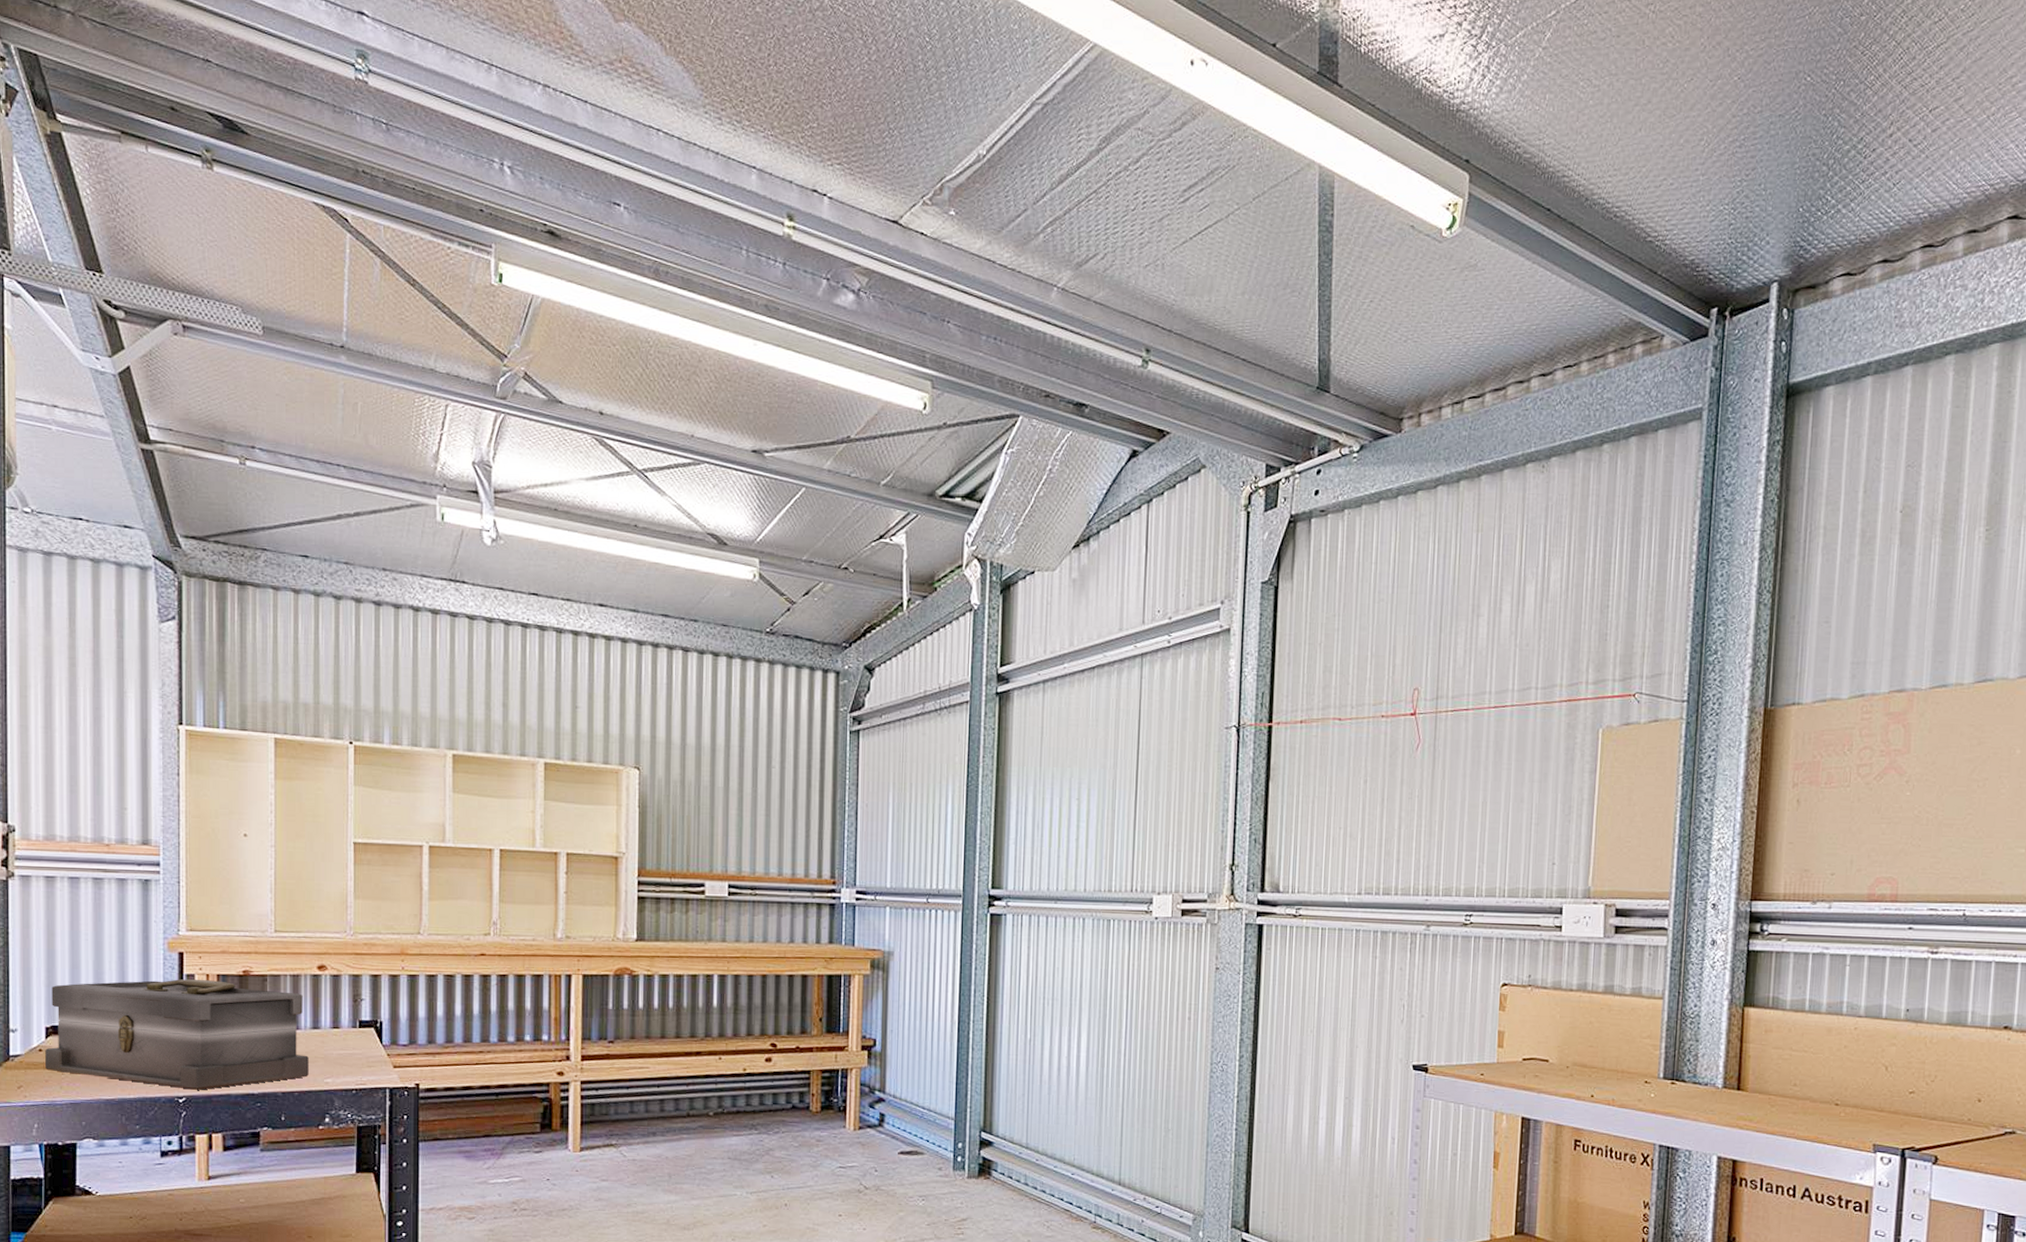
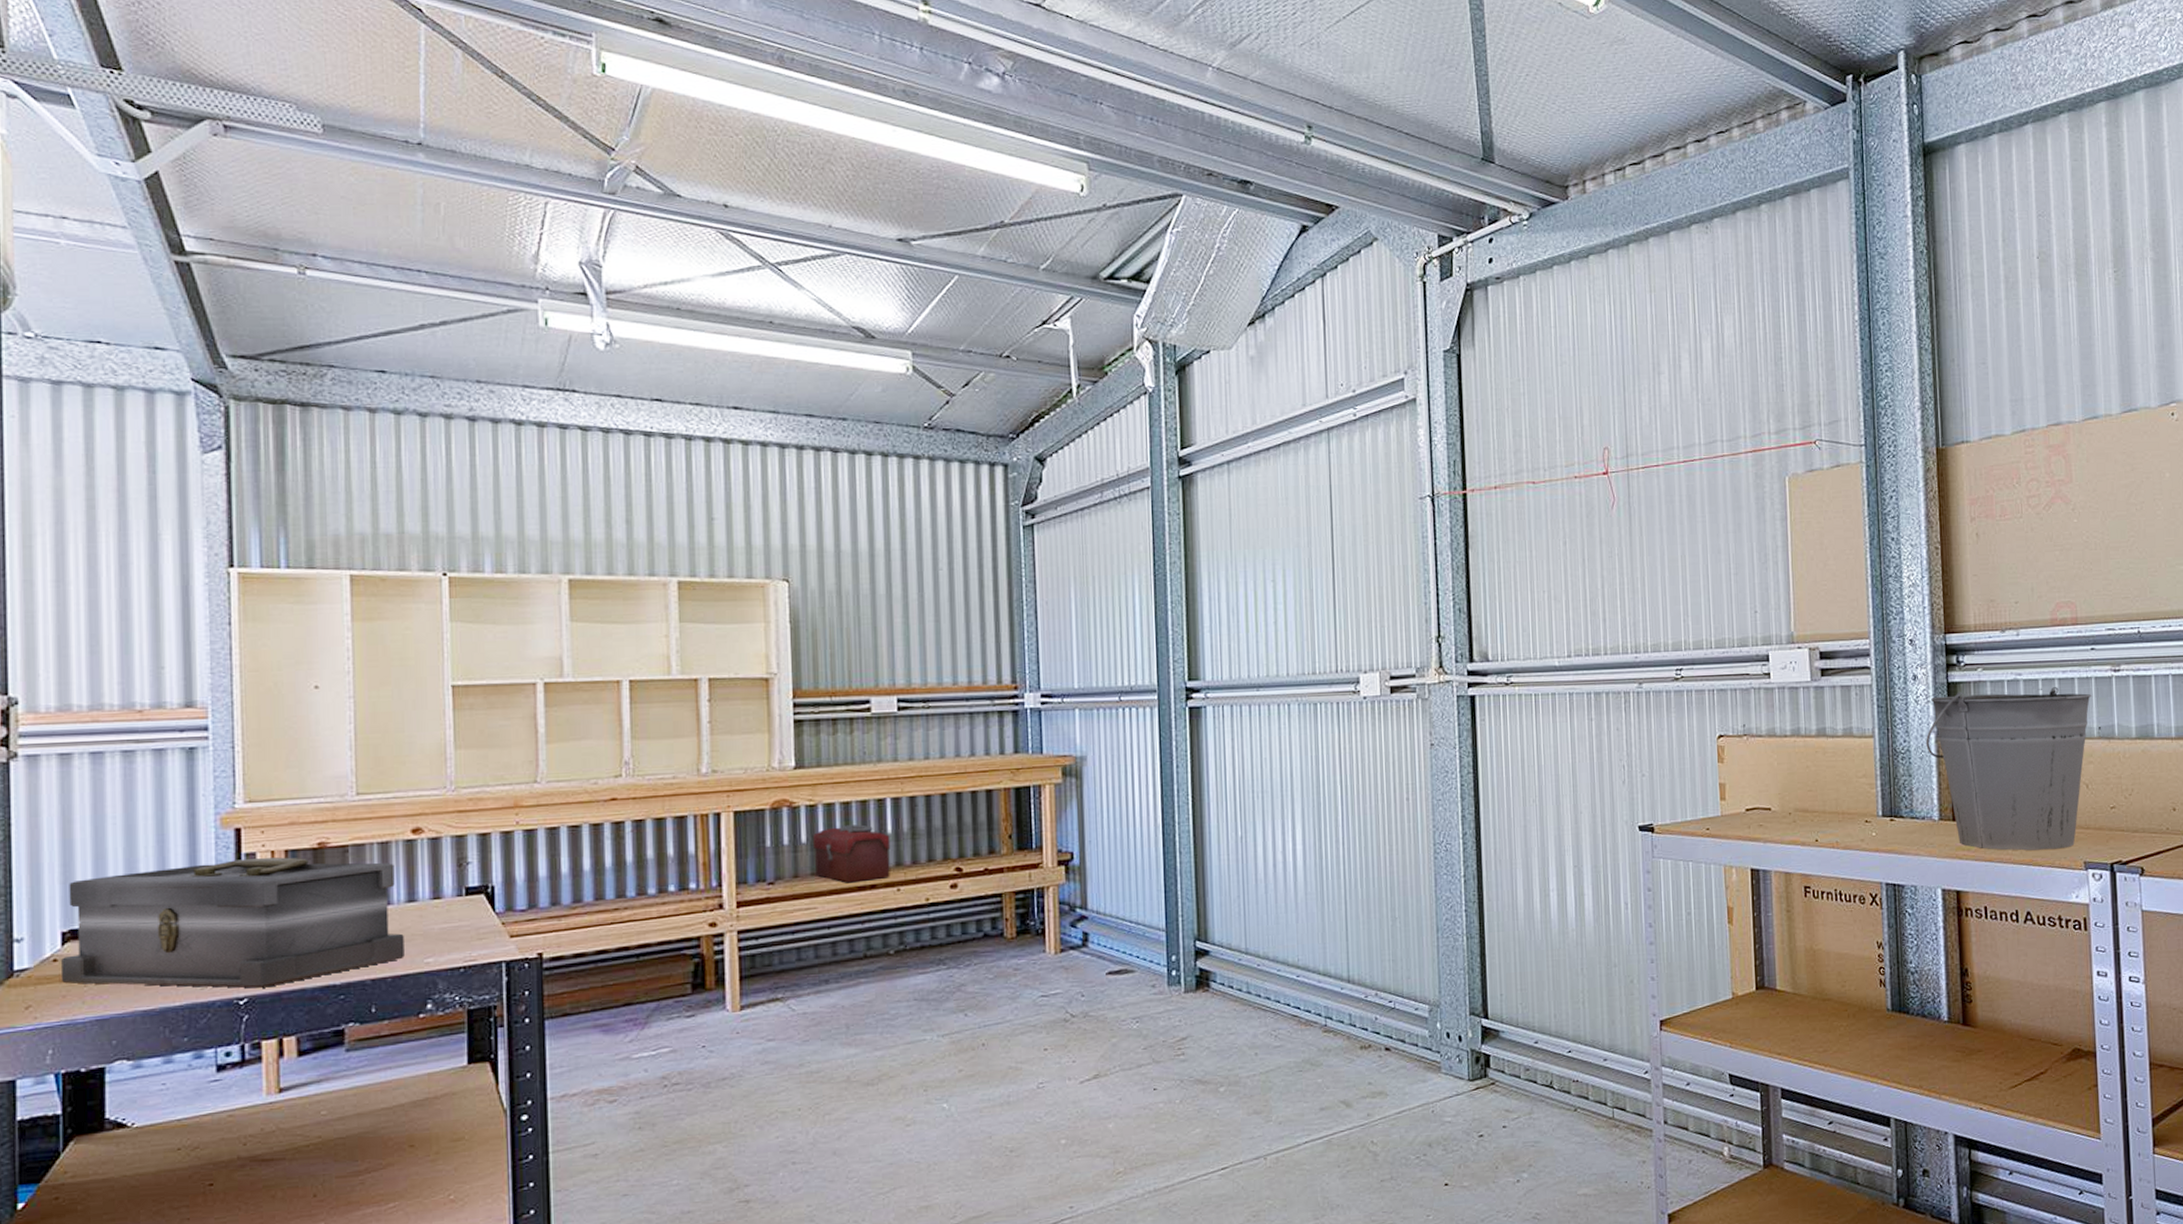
toolbox: none [649,996,715,1048] -> present [813,824,891,883]
bucket: none [1718,960,1903,1129] -> present [1926,687,2092,851]

